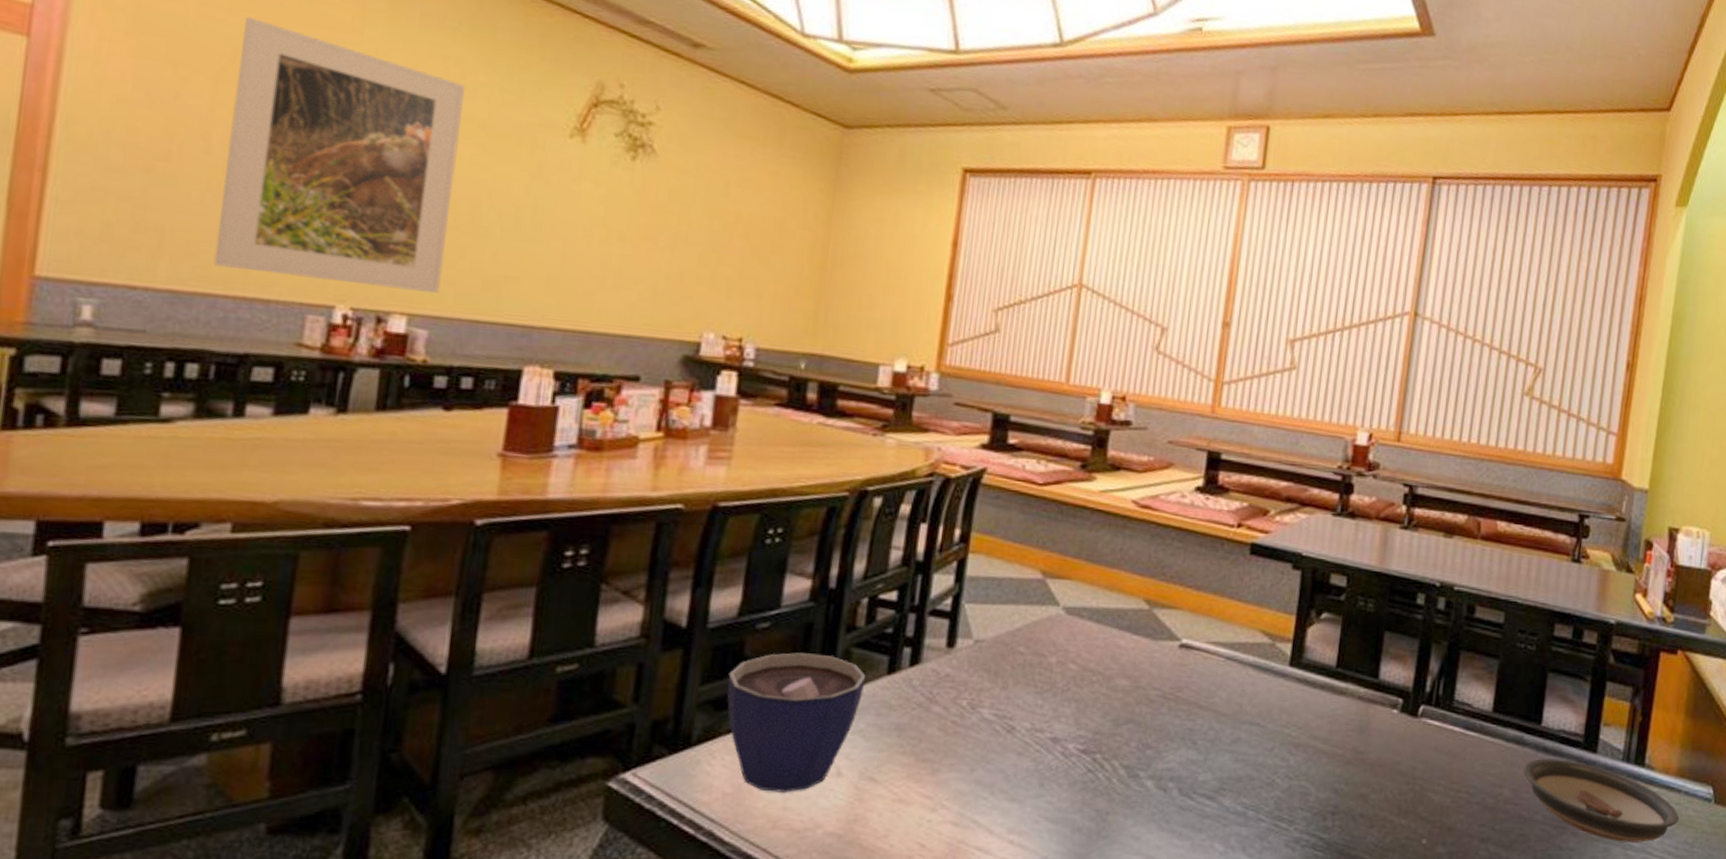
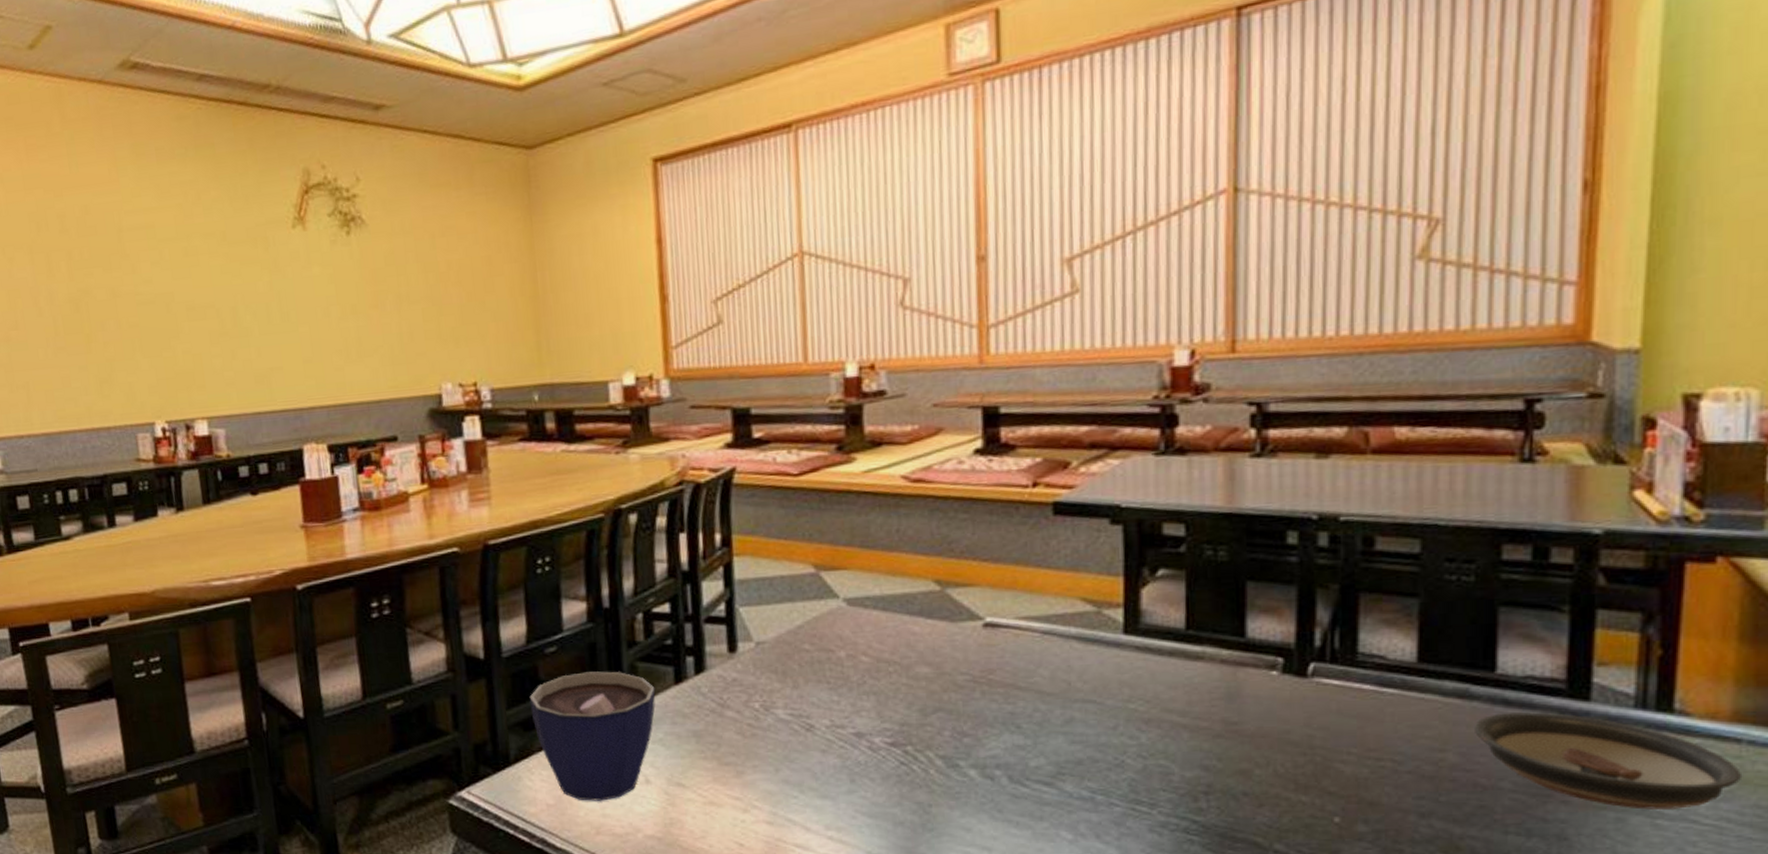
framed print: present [213,16,465,293] -> none [38,192,225,408]

